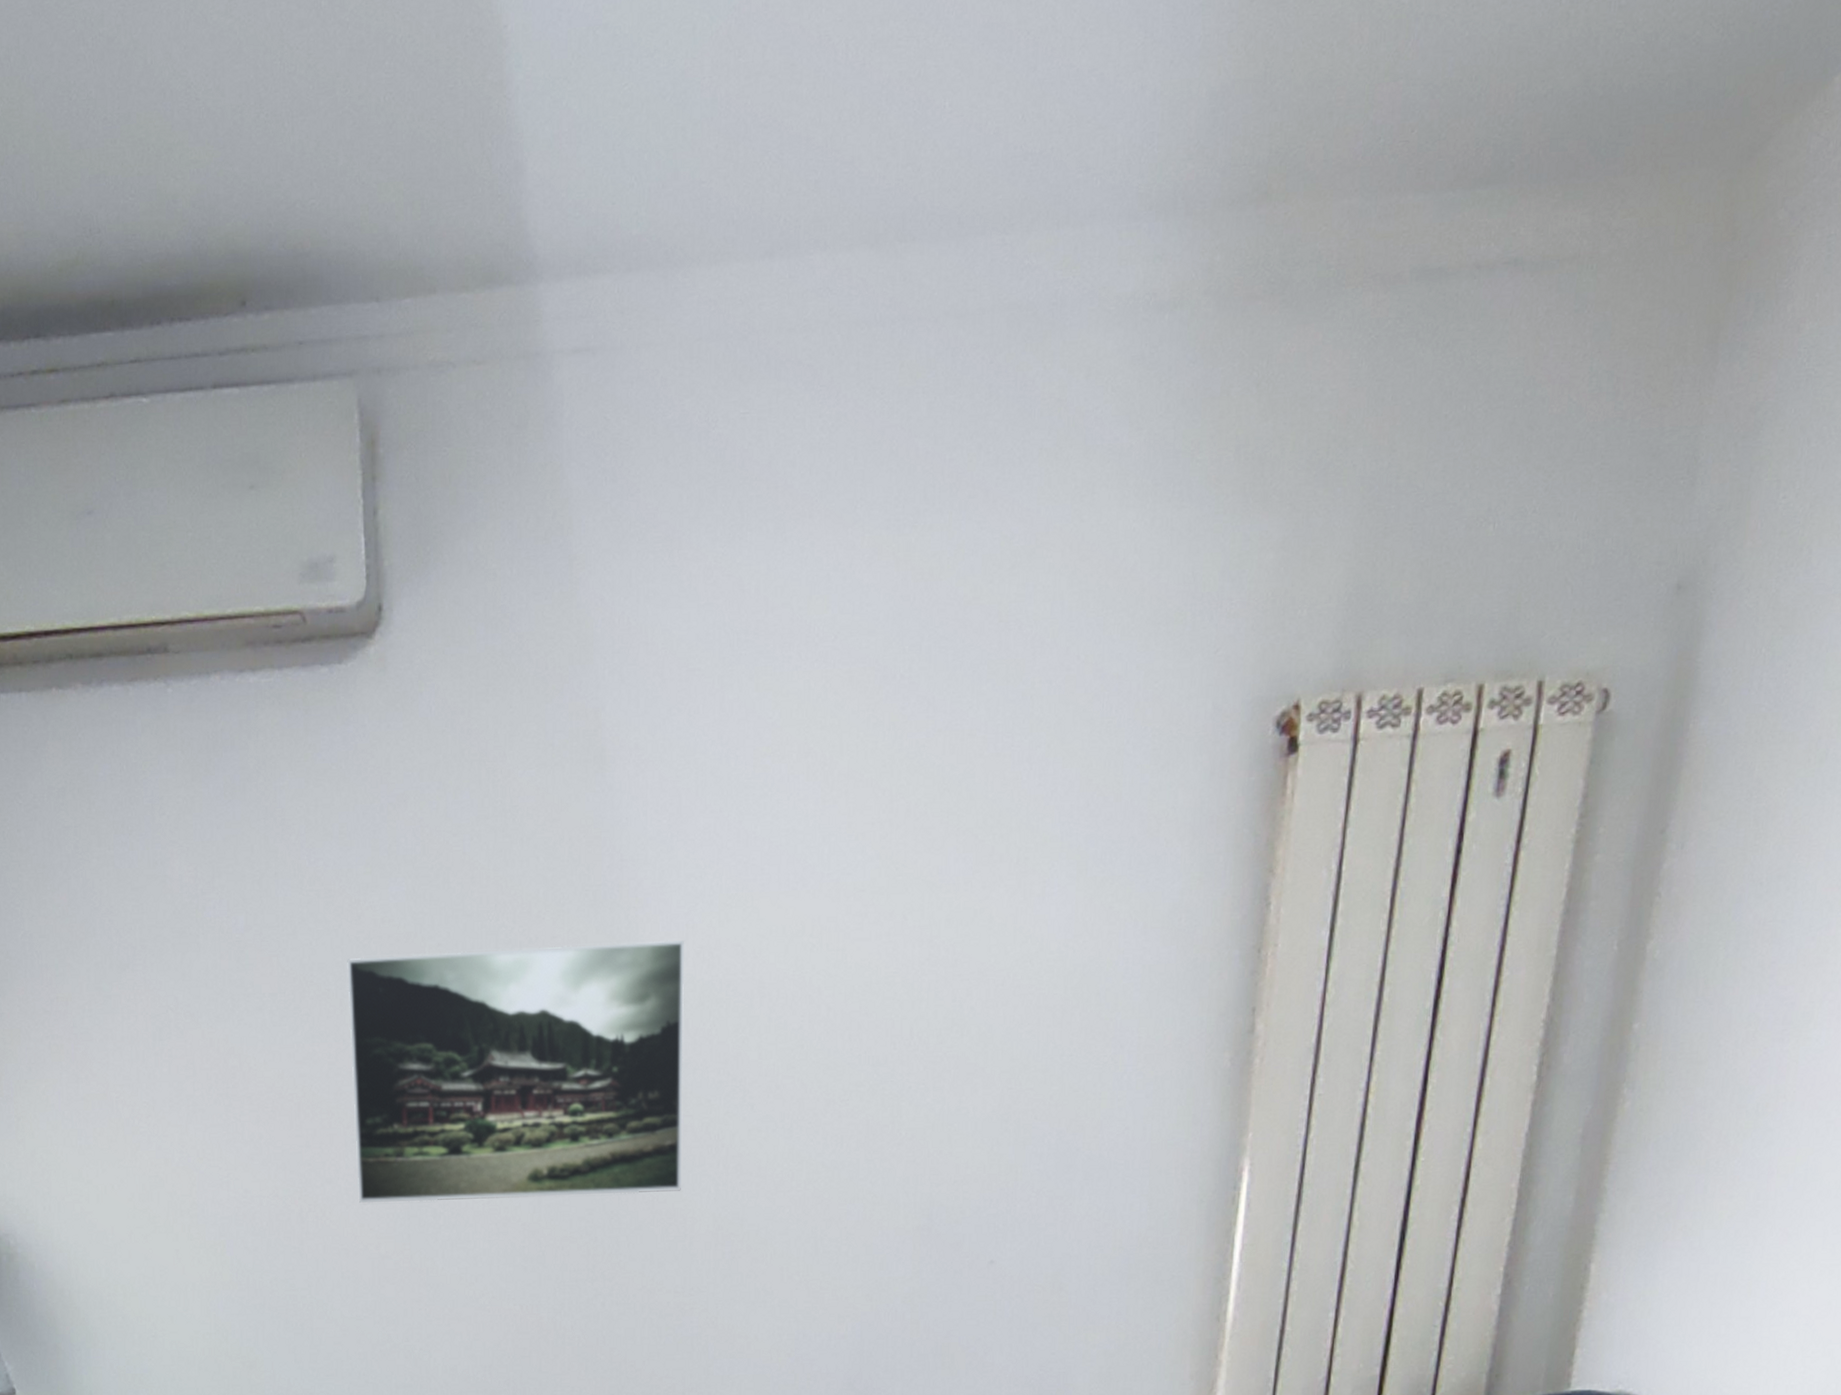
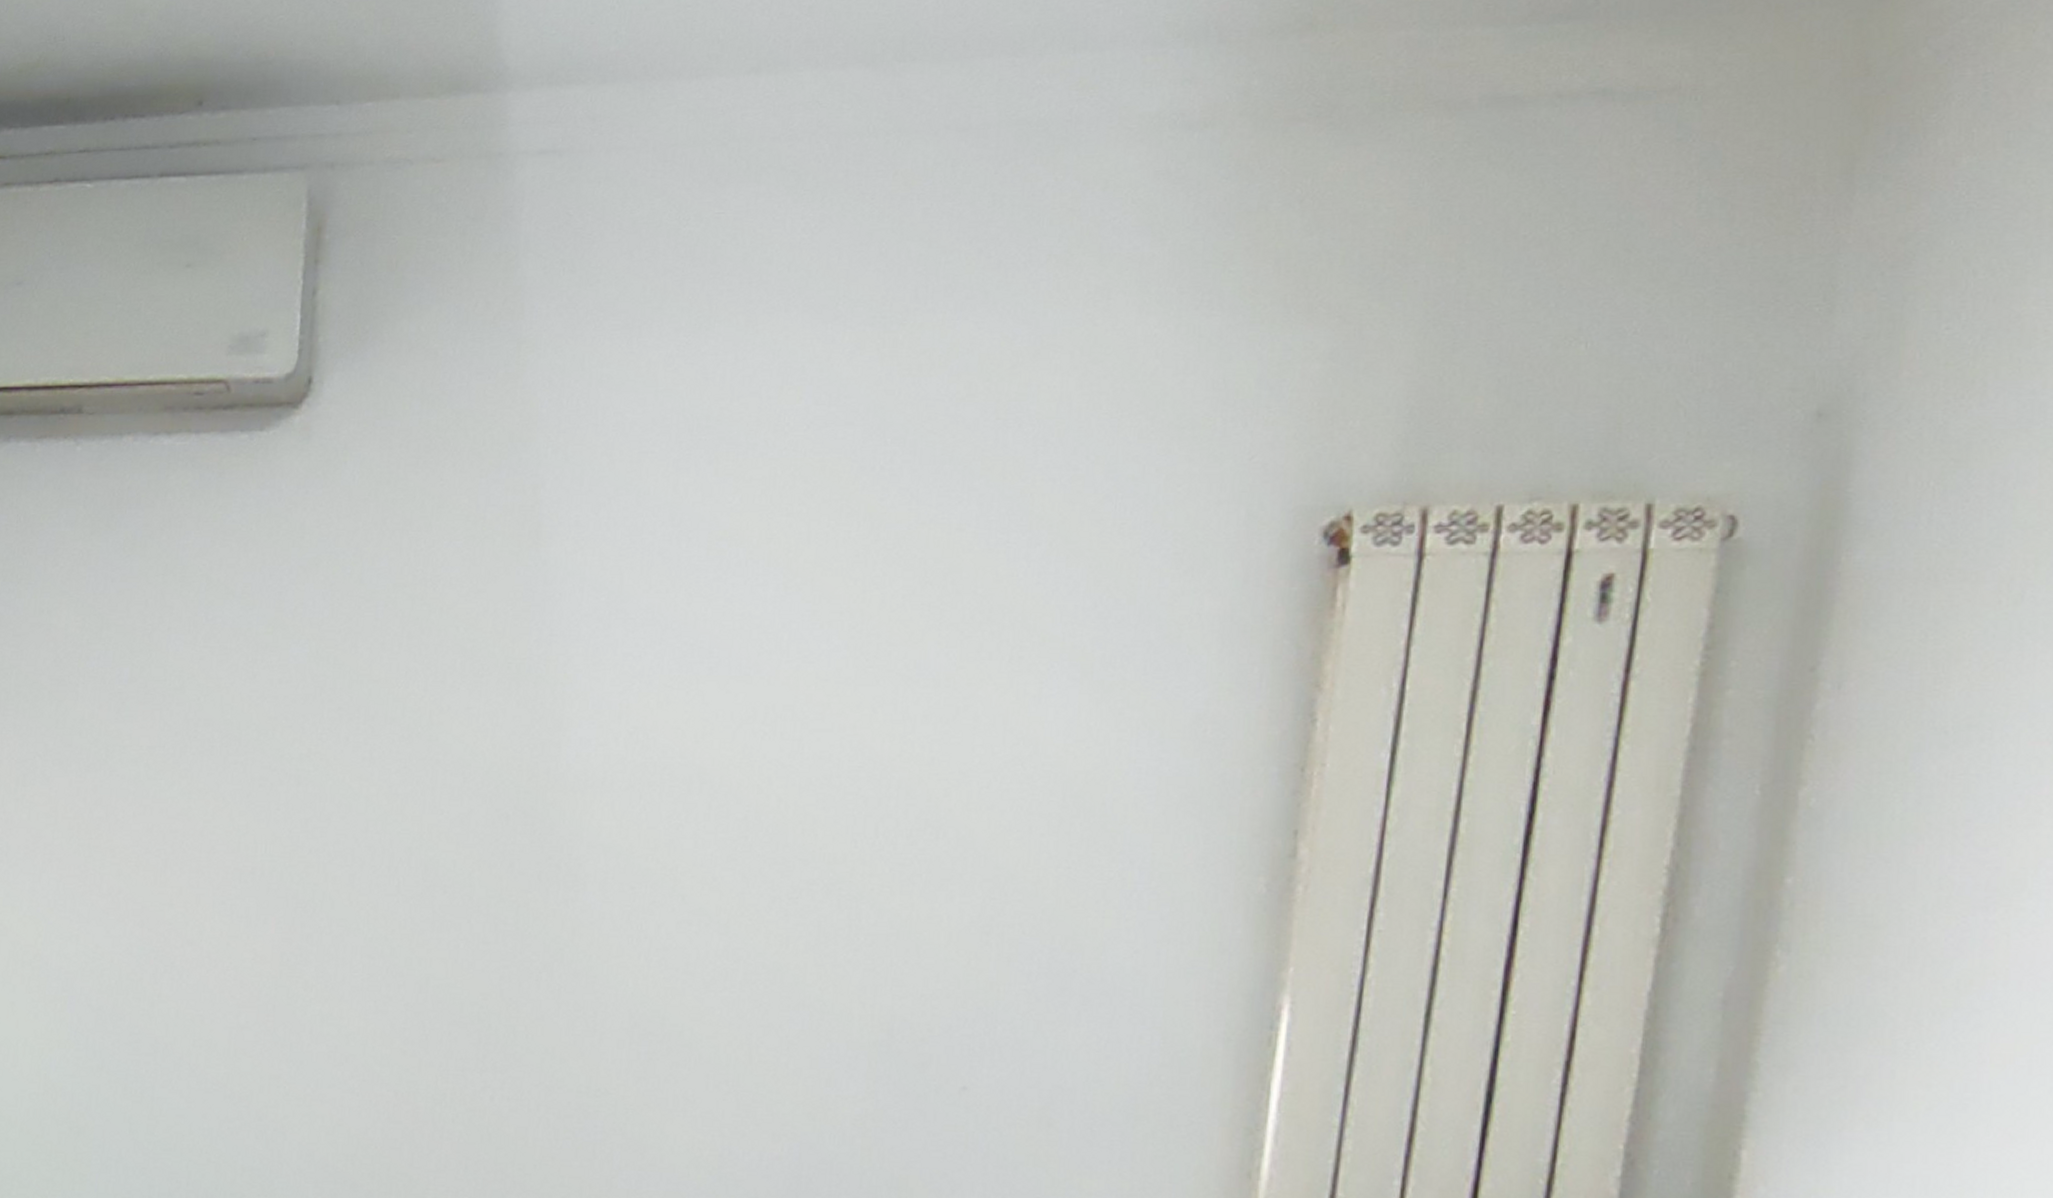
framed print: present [347,940,685,1203] -> none [221,716,617,982]

